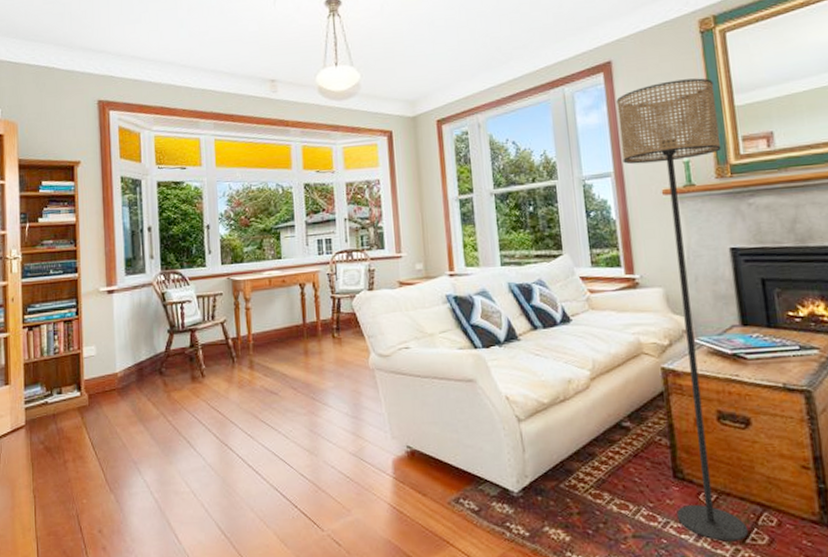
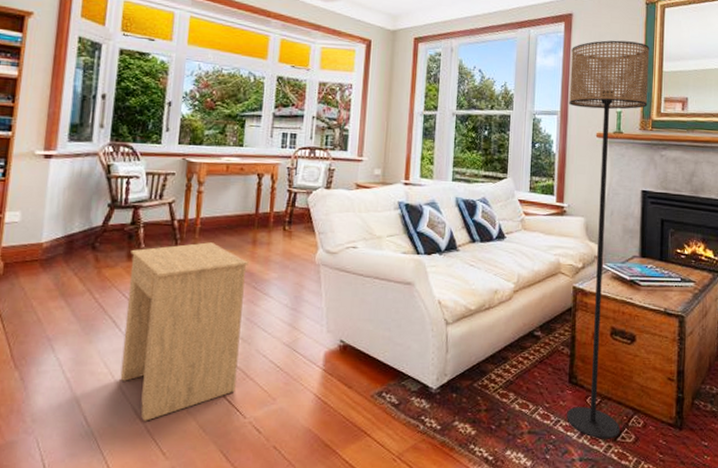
side table: none [194,357,310,537] -> present [120,242,249,421]

